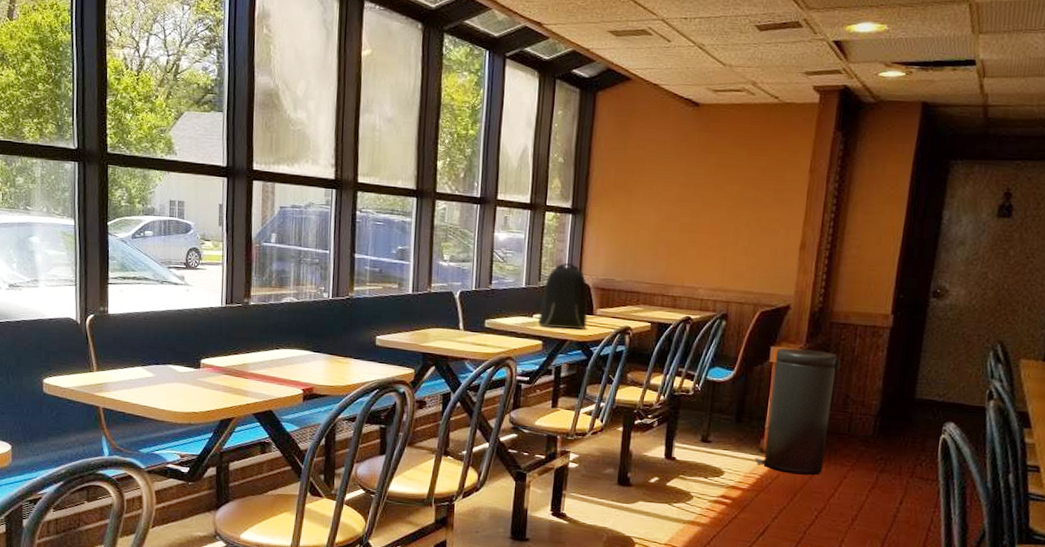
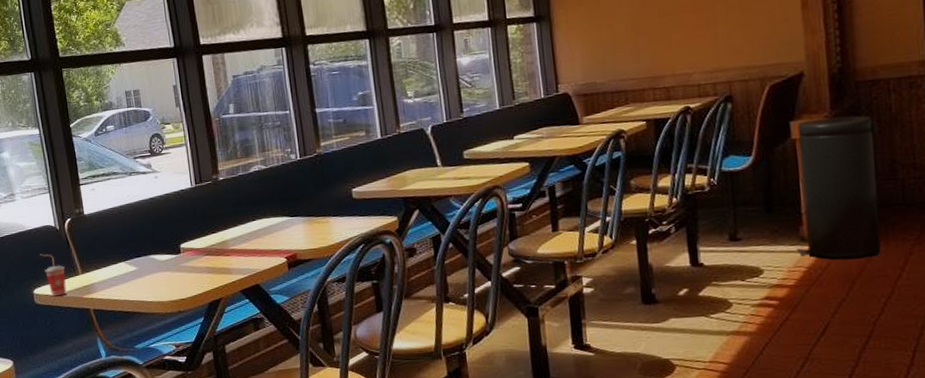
beverage cup: none [56,344,80,390] -> present [40,254,67,298]
backpack: present [538,263,589,330] -> none [519,74,575,147]

